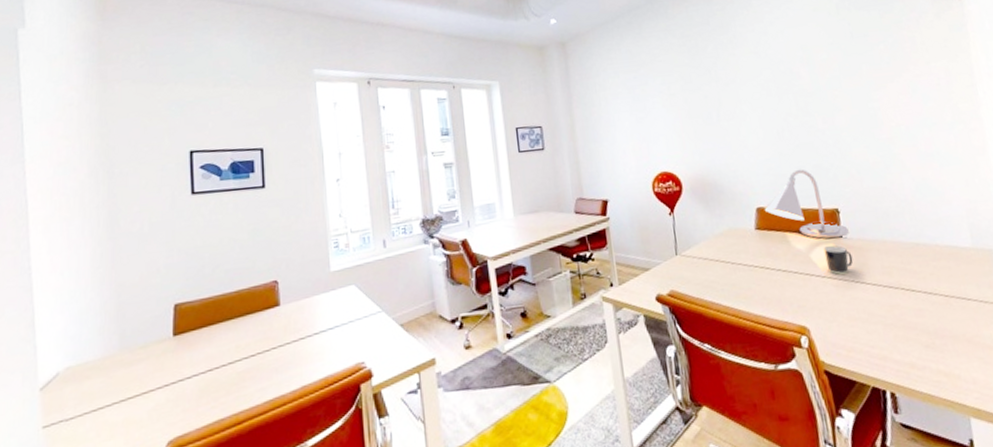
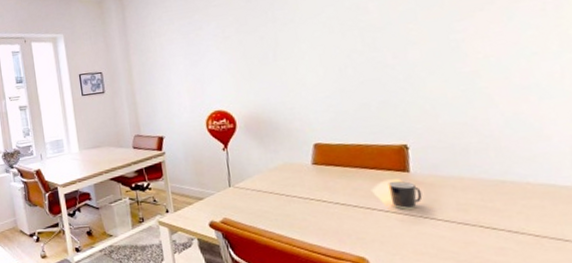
table lamp: present [764,169,849,239] -> none [322,105,419,175]

